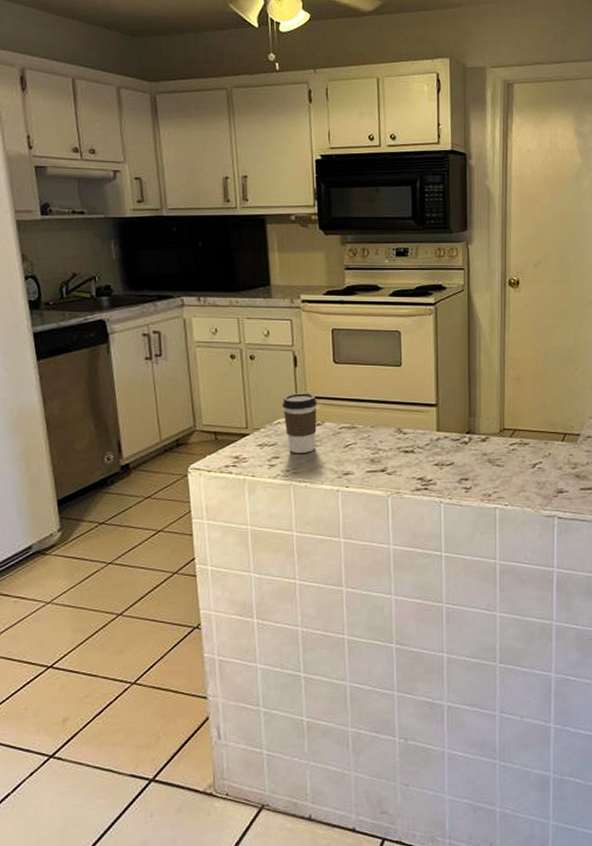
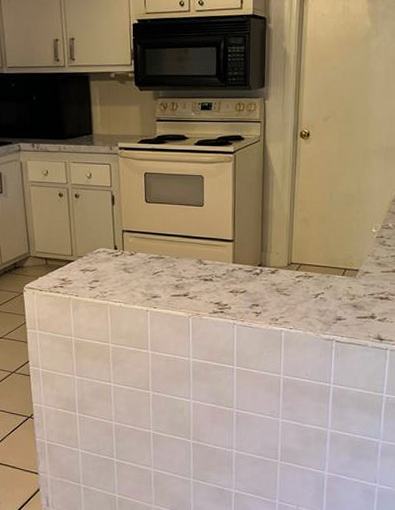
coffee cup: present [282,393,317,453] -> none [101,227,131,278]

